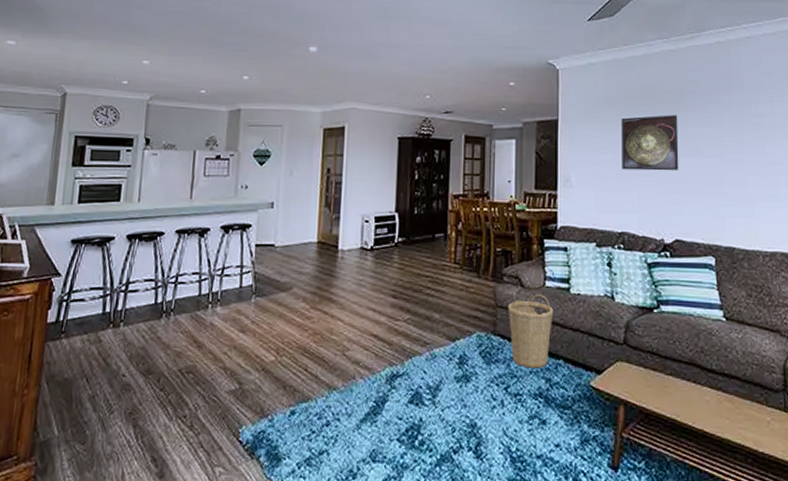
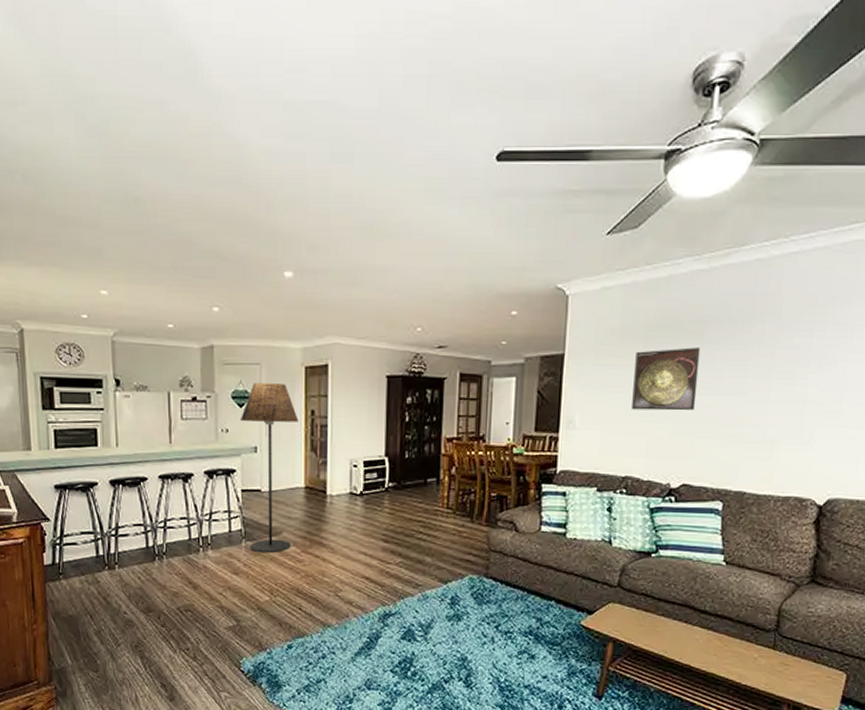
floor lamp: none [259,143,315,310] -> present [241,383,299,553]
basket: present [507,293,554,369] -> none [501,538,548,609]

